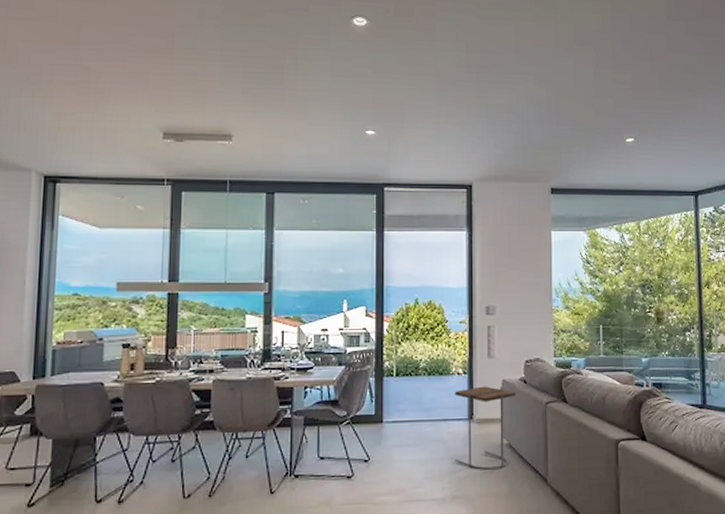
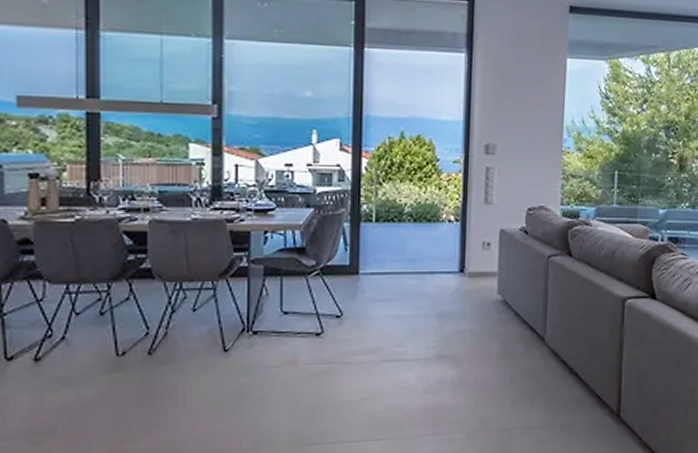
side table: present [455,386,517,470] -> none [442,236,516,328]

